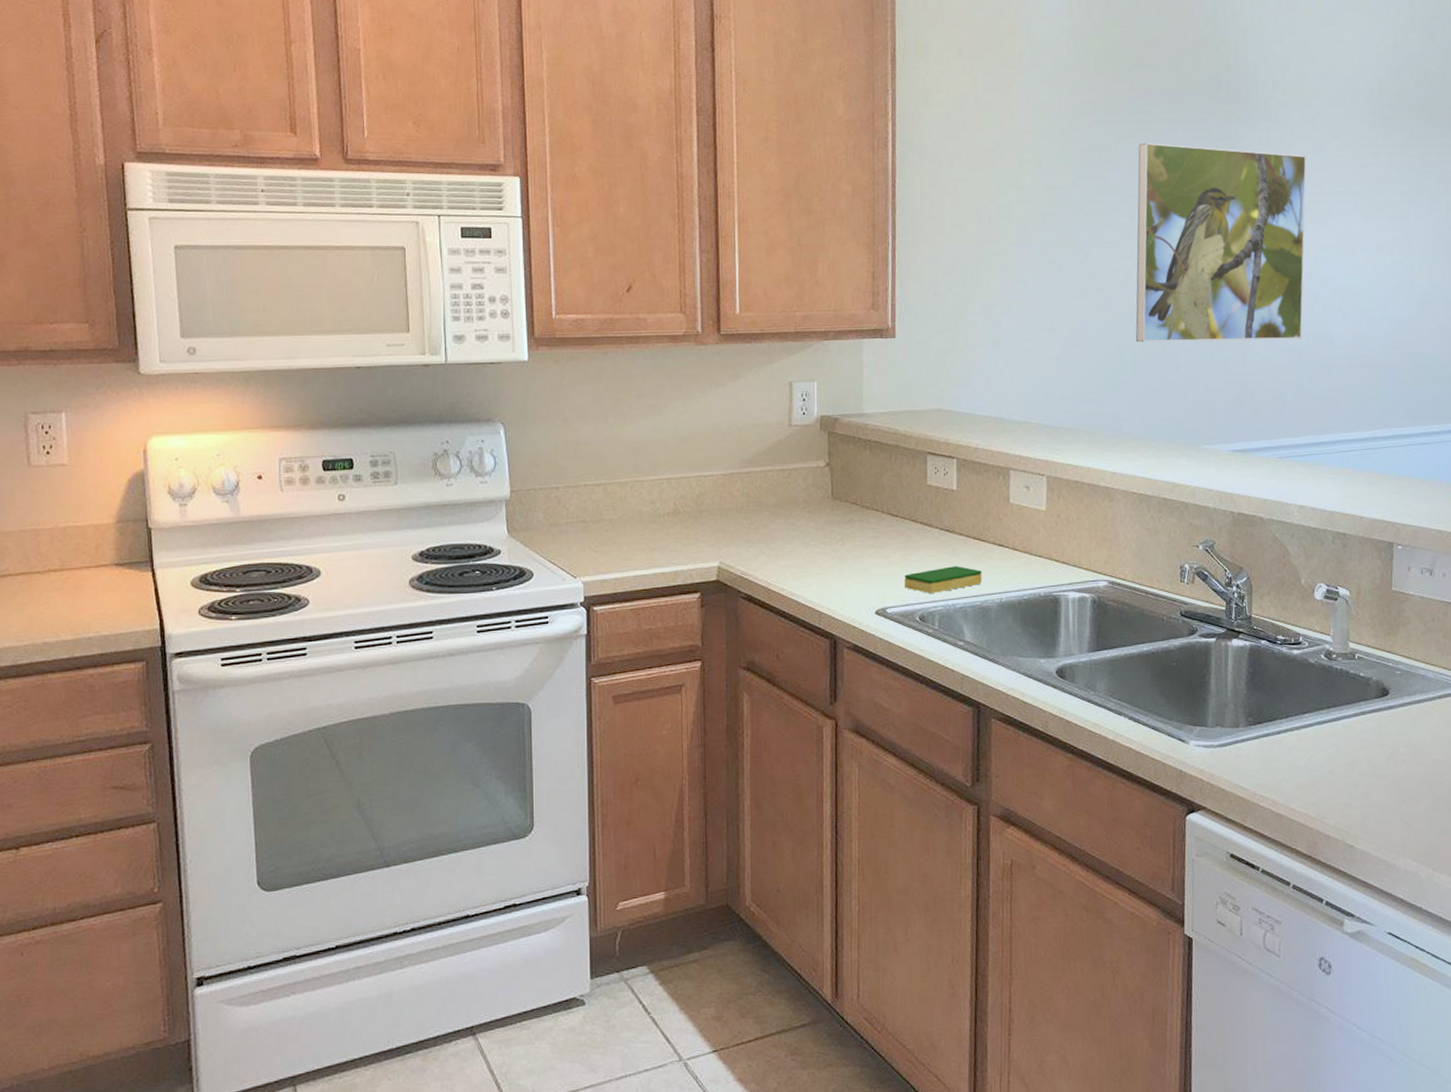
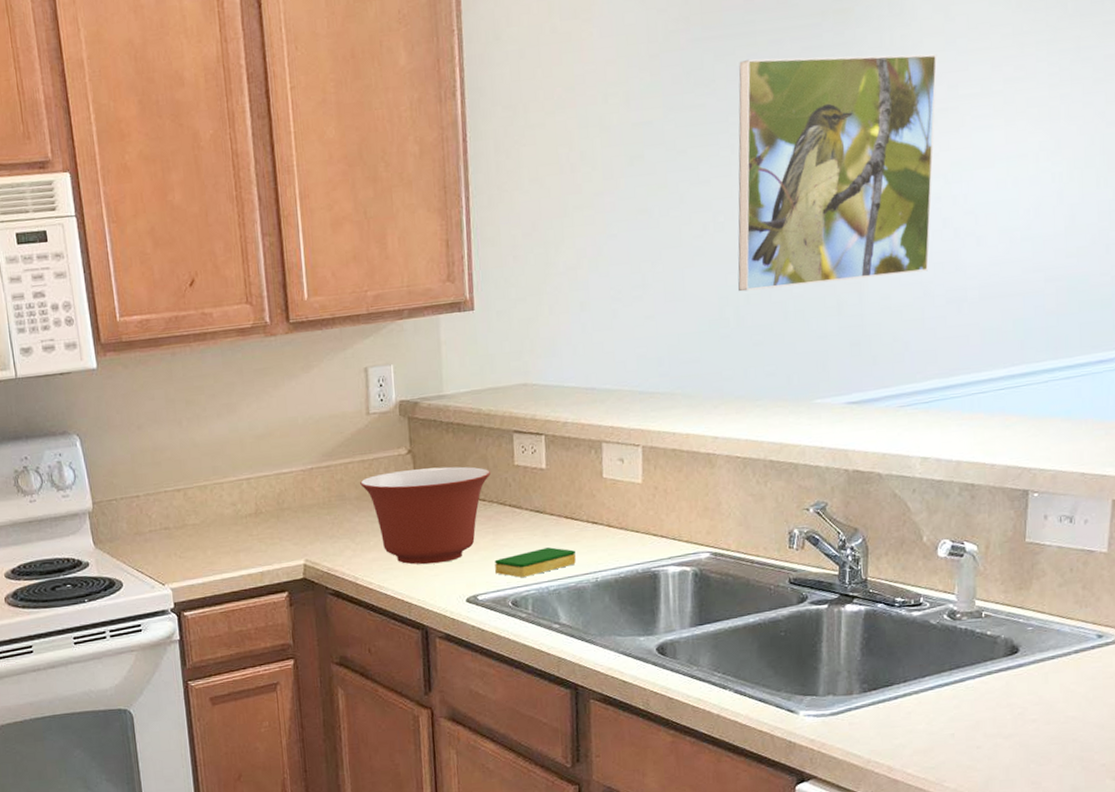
mixing bowl: none [778,481,904,575] -> present [360,466,491,565]

